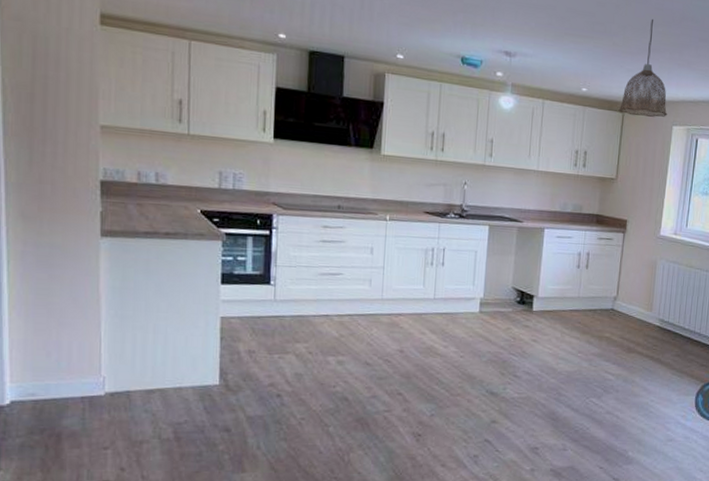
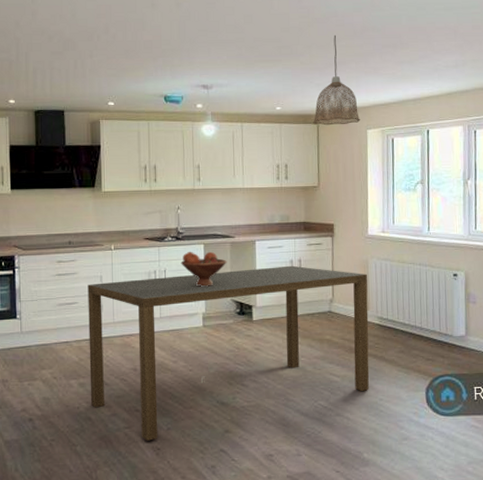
dining table: none [349,255,655,426] -> present [88,265,370,441]
fruit bowl: none [462,232,512,271] -> present [181,251,227,287]

